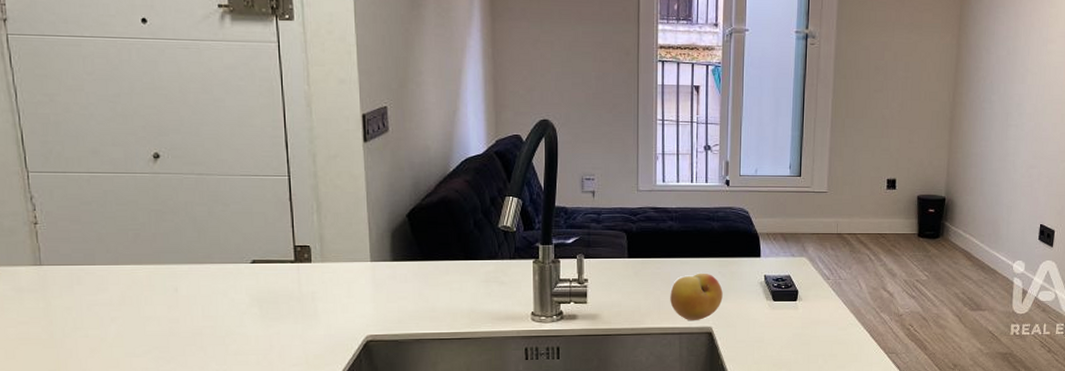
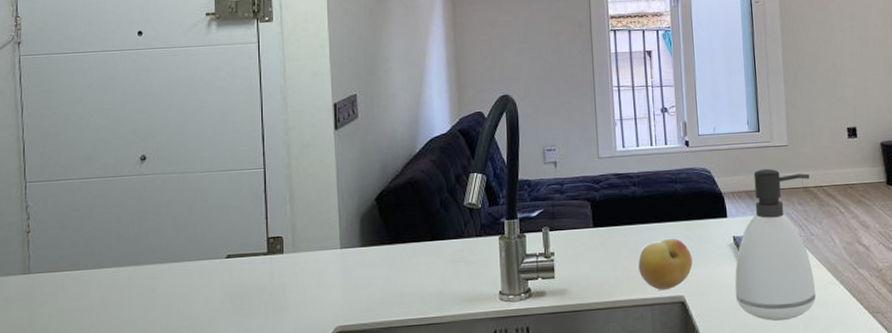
soap dispenser: none [761,213,845,356] -> present [734,168,816,321]

